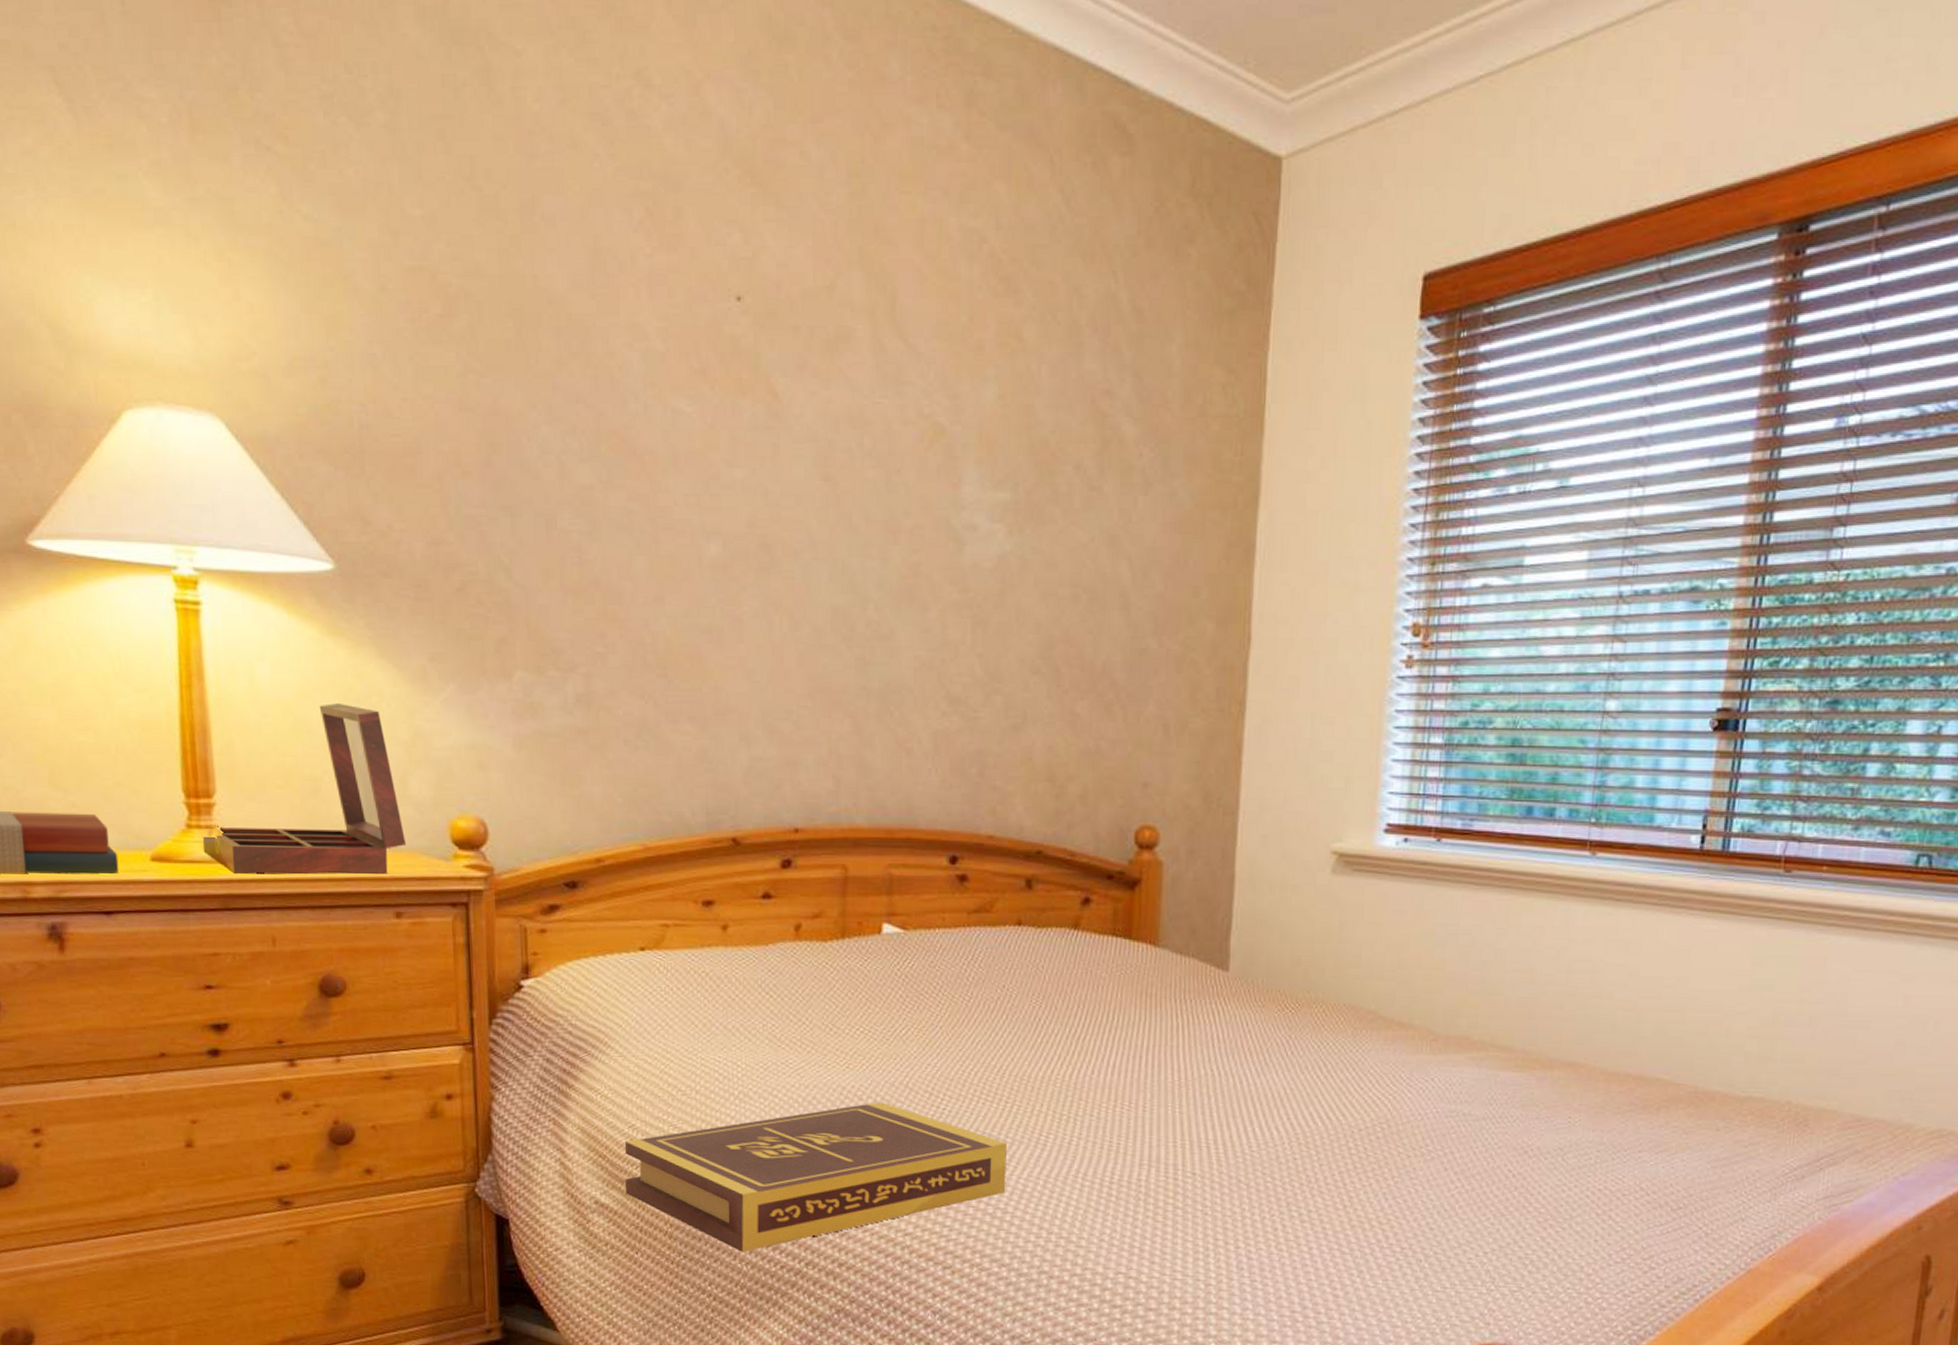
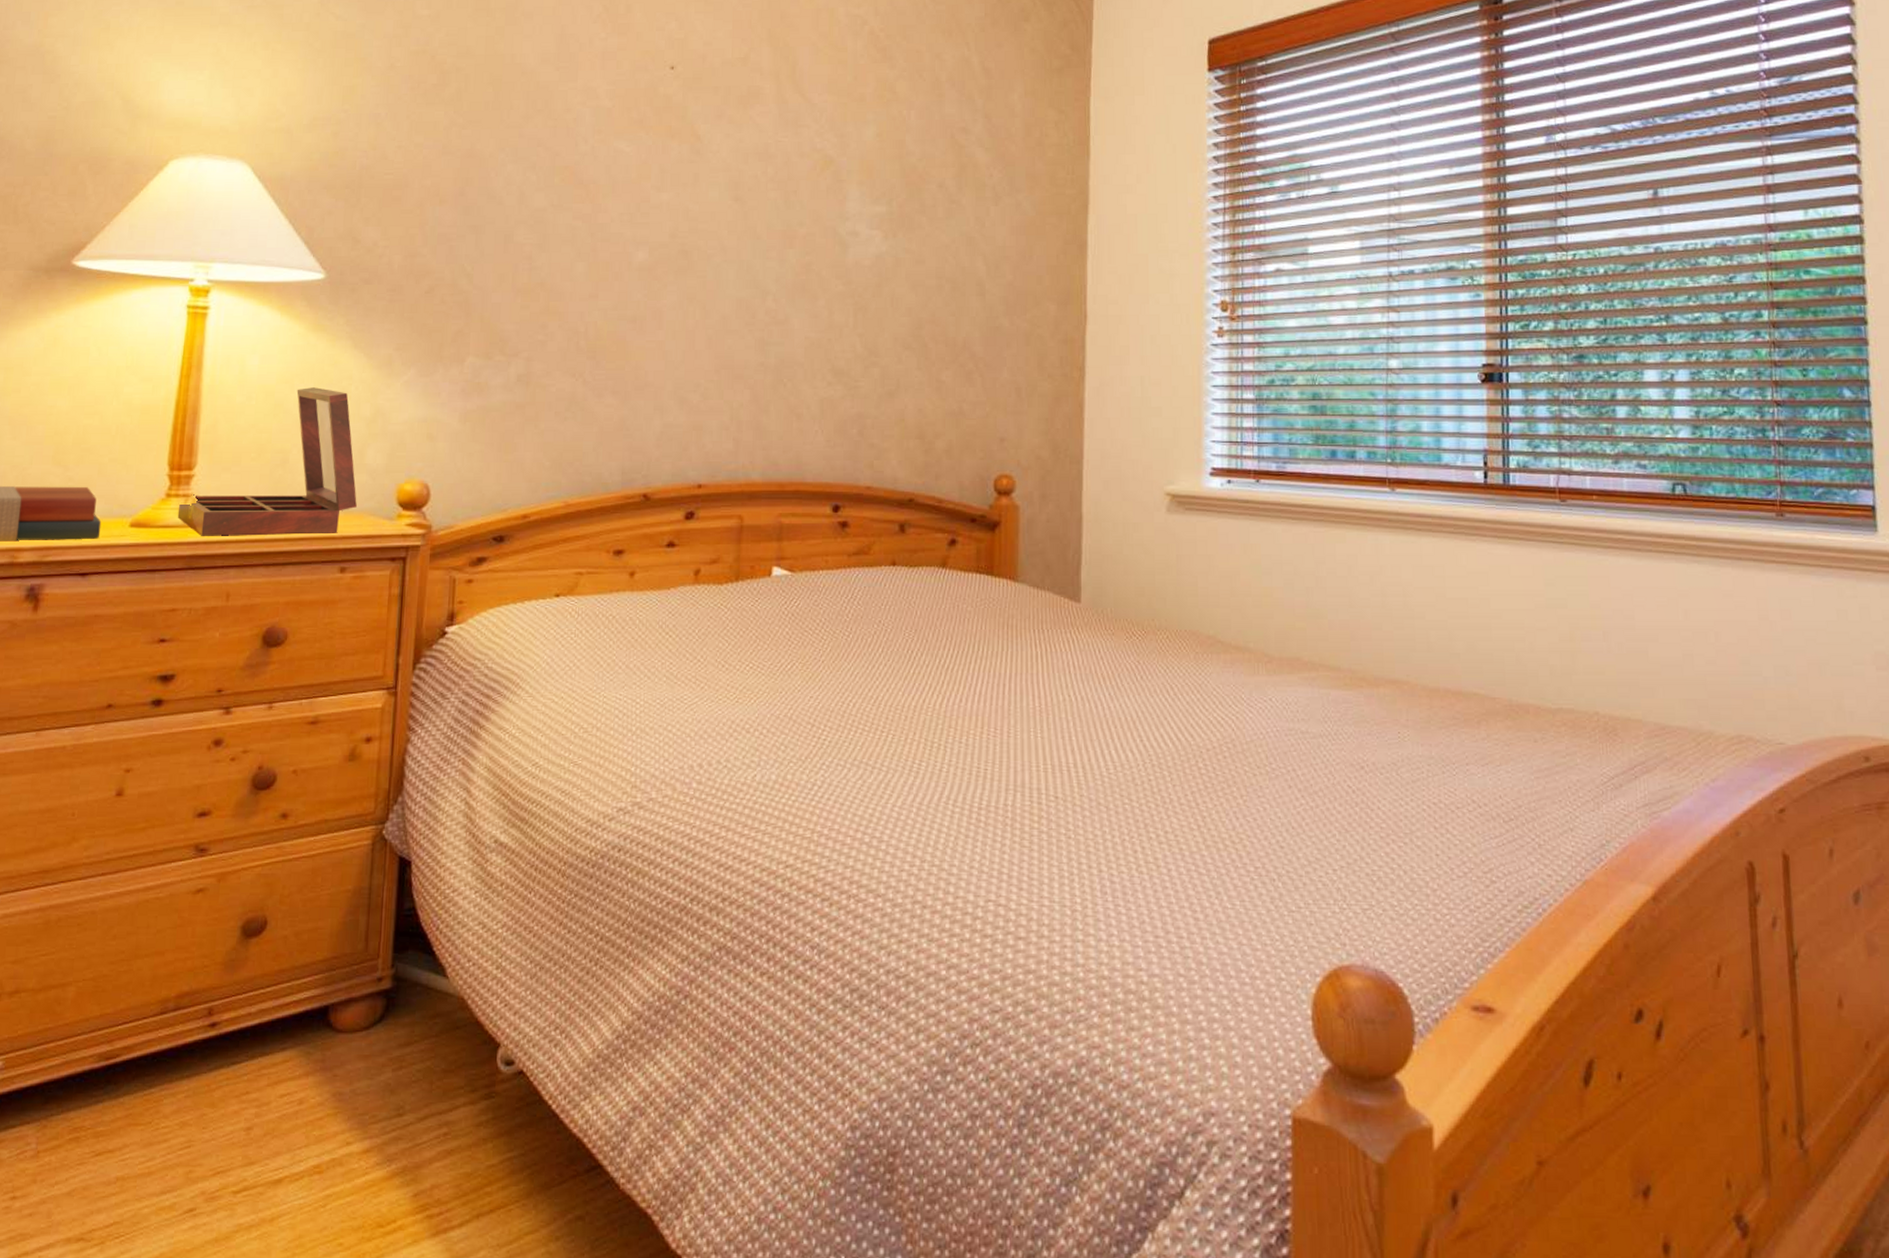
book: present [624,1102,1008,1252] -> none [523,734,883,889]

